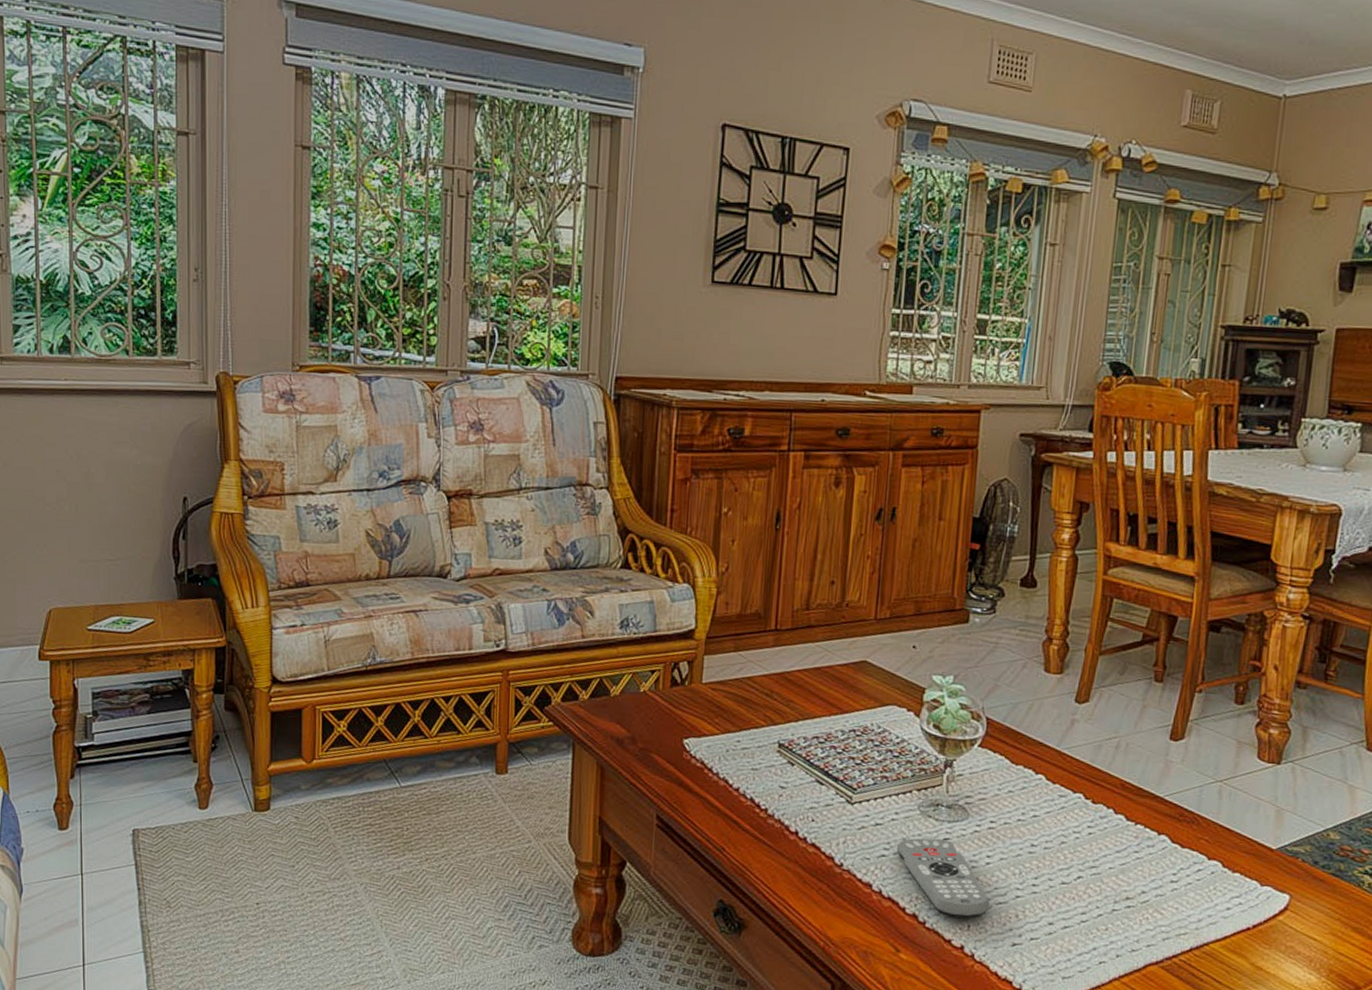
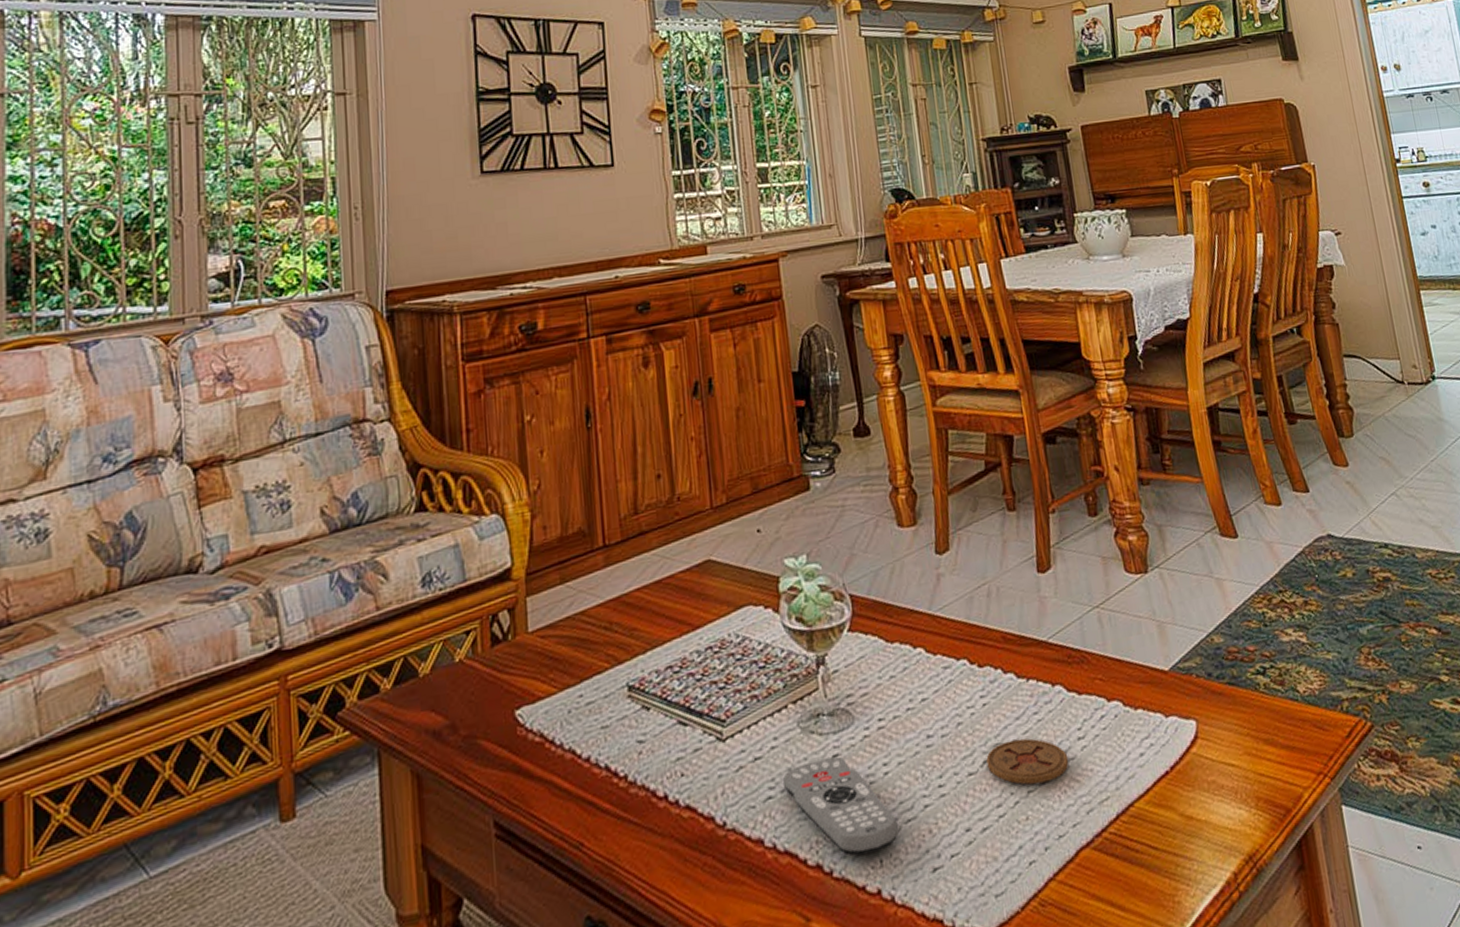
coaster: none [1080,866,1158,907] -> present [986,738,1069,785]

